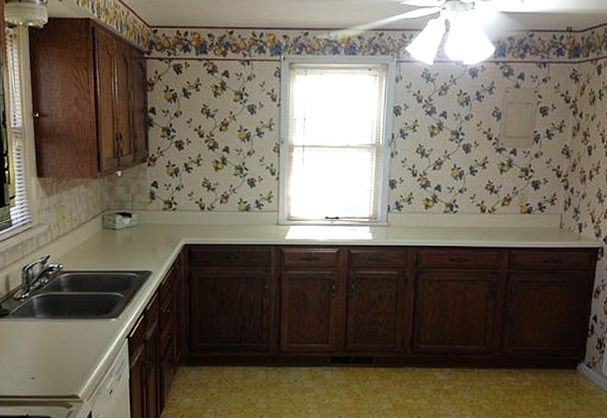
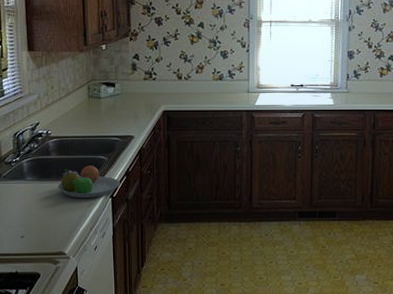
fruit bowl: none [70,302,137,339] -> present [57,164,120,199]

